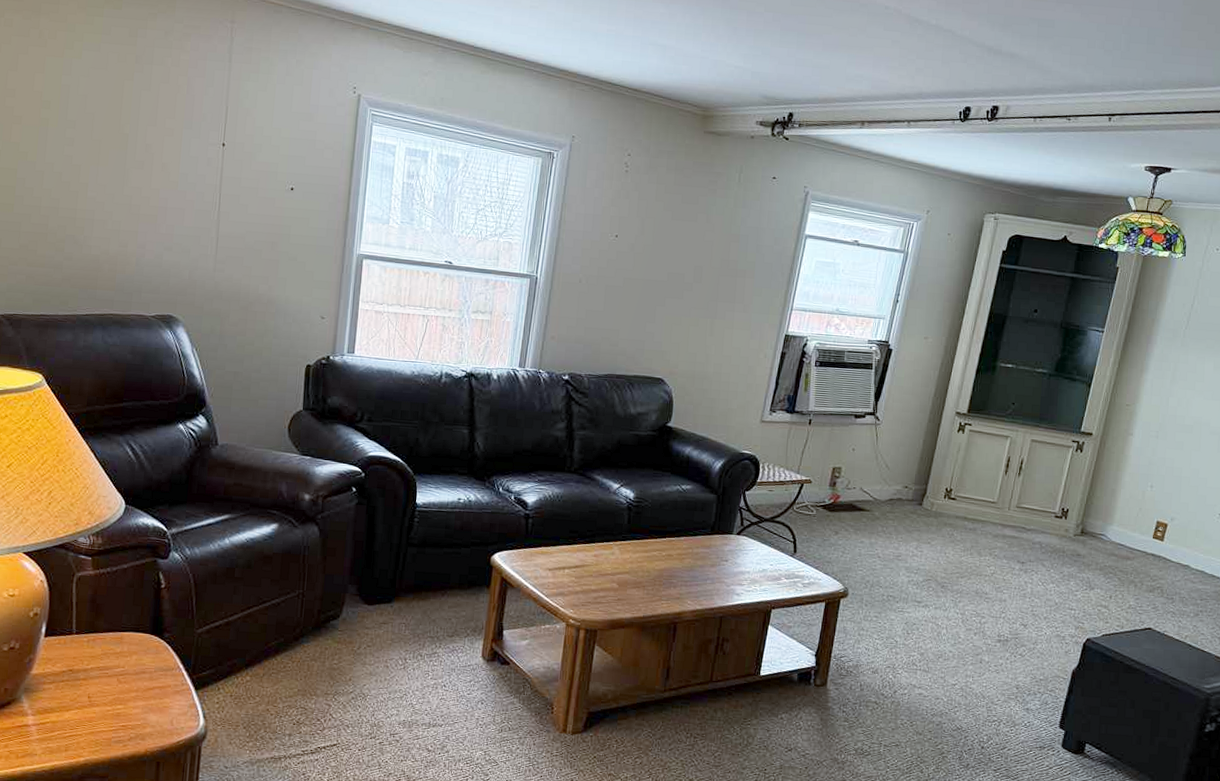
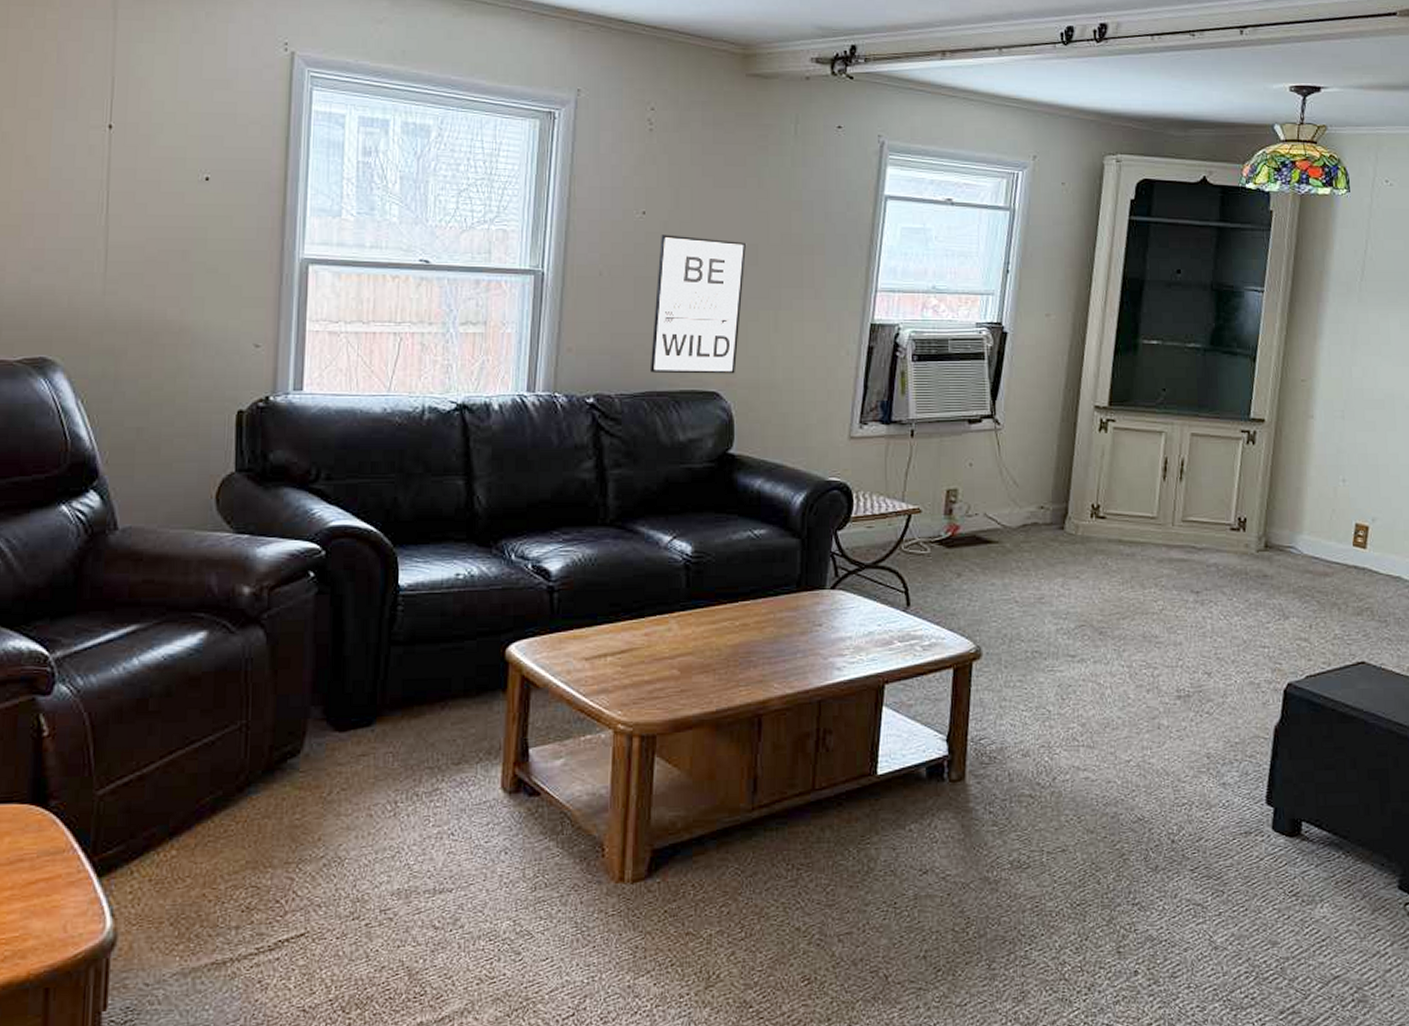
wall art: none [612,254,693,366] -> present [649,234,746,374]

